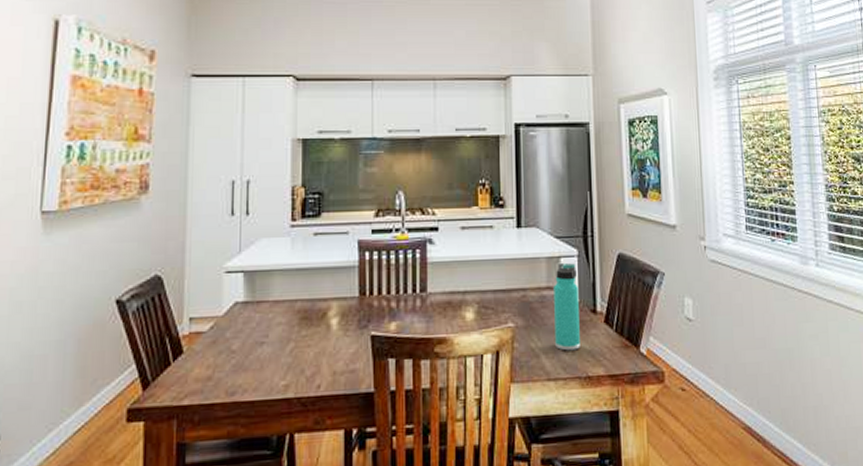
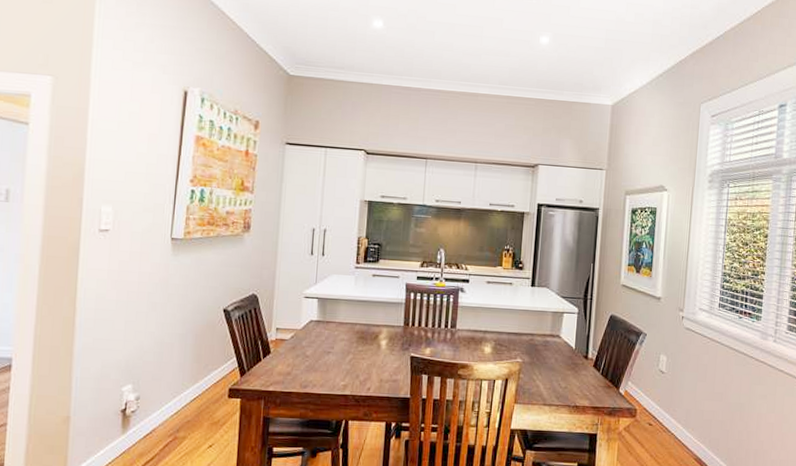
thermos bottle: present [554,262,580,351] -> none [552,317,576,385]

